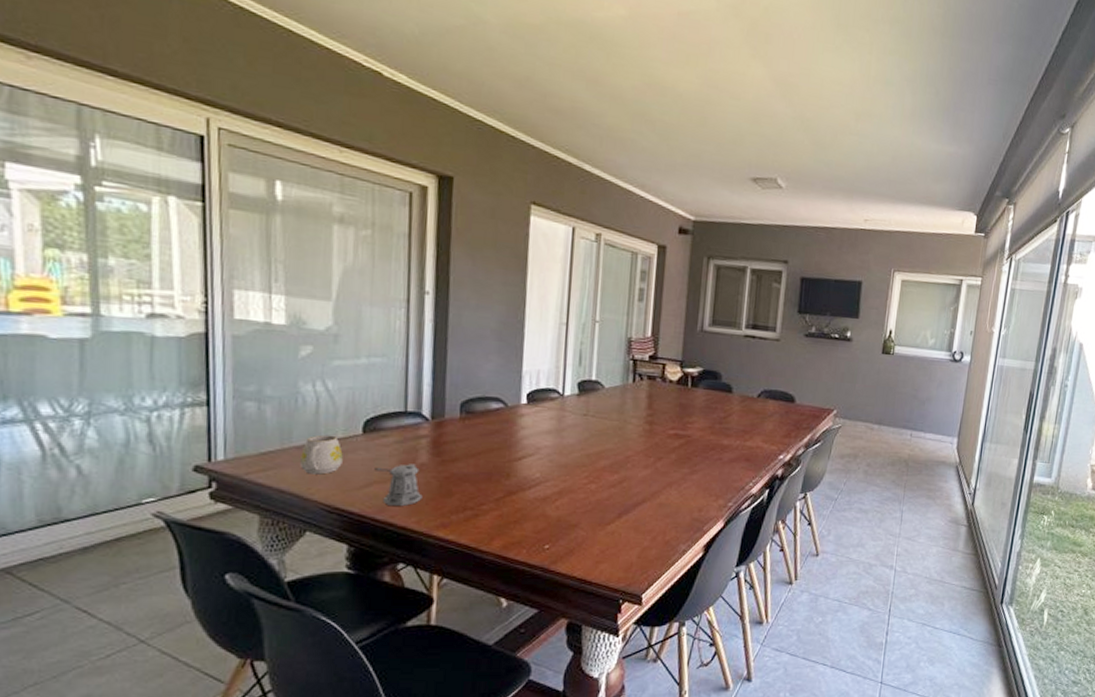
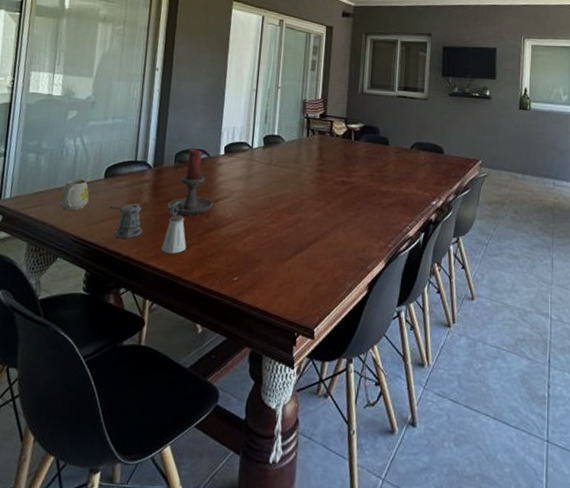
saltshaker: none [449,477,483,522] -> present [161,215,187,254]
candle holder: none [454,396,515,478] -> present [167,148,214,216]

